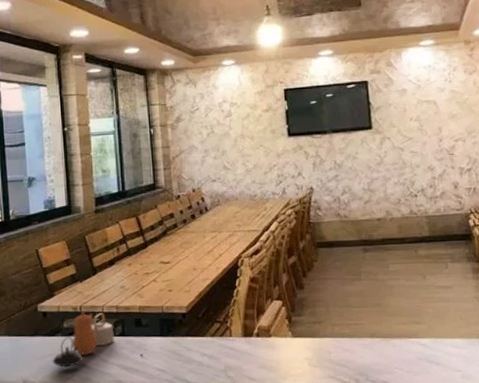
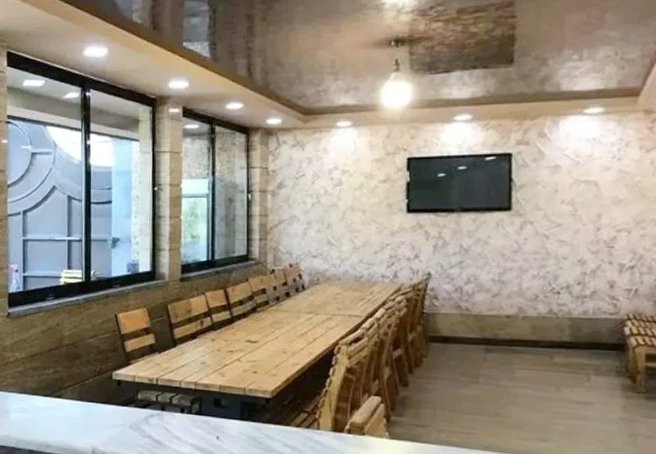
teapot: present [52,310,115,367] -> none [123,383,191,441]

